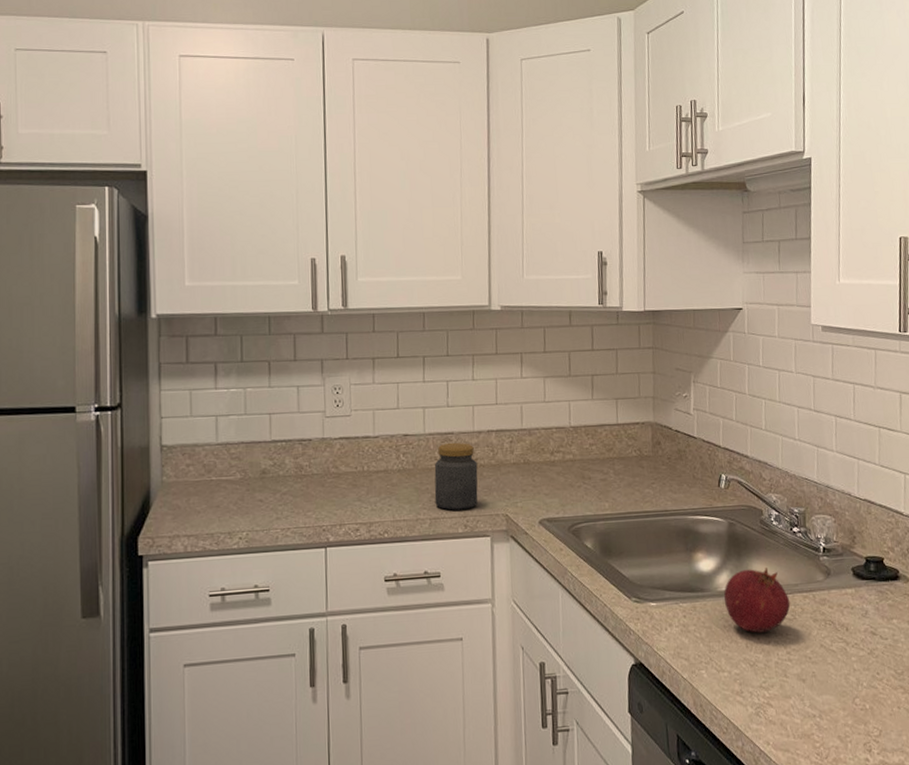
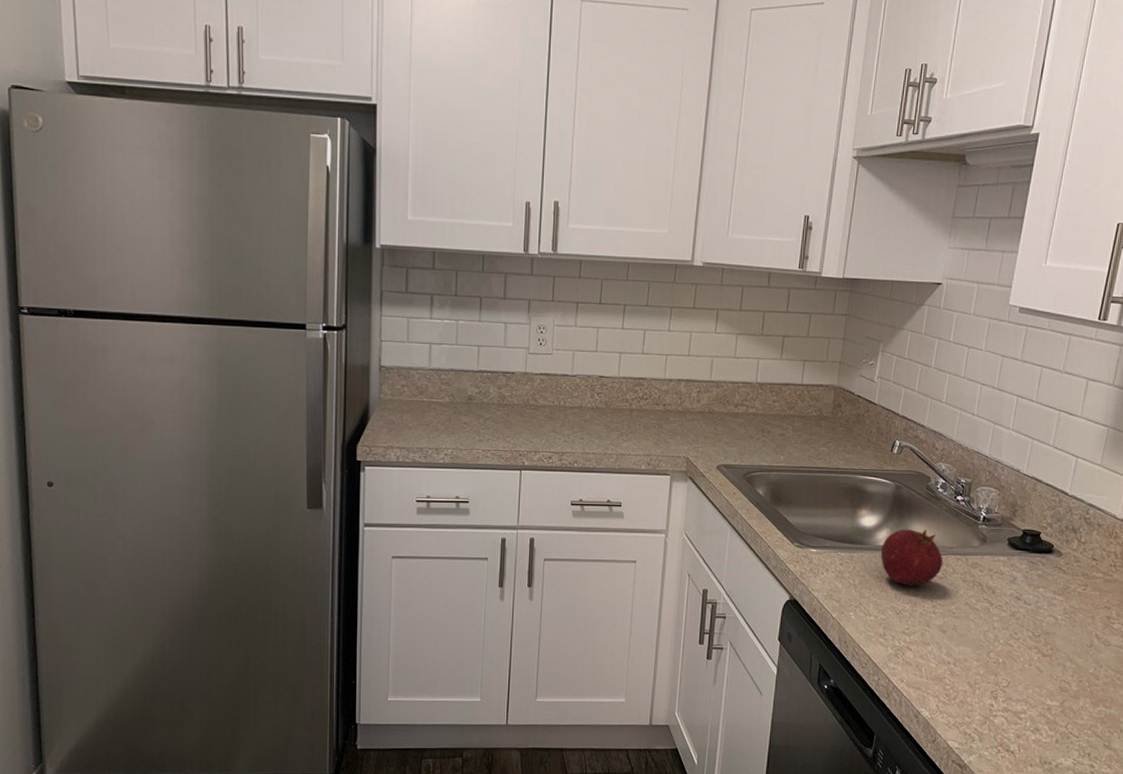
jar: present [434,442,478,511] -> none [622,387,665,449]

